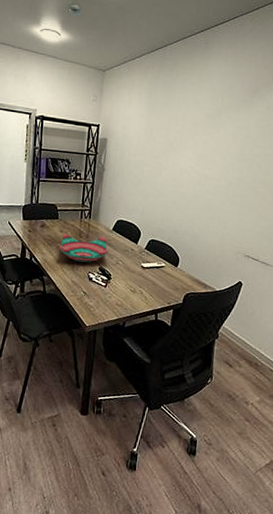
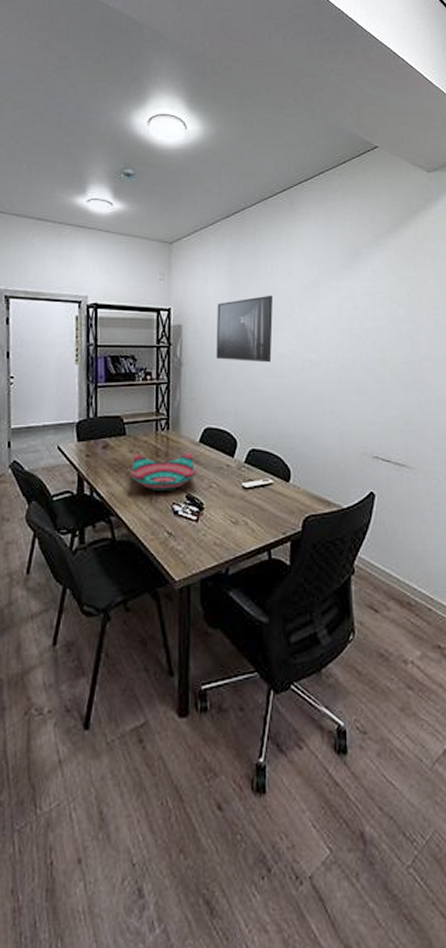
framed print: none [131,120,182,175] -> present [216,295,273,363]

